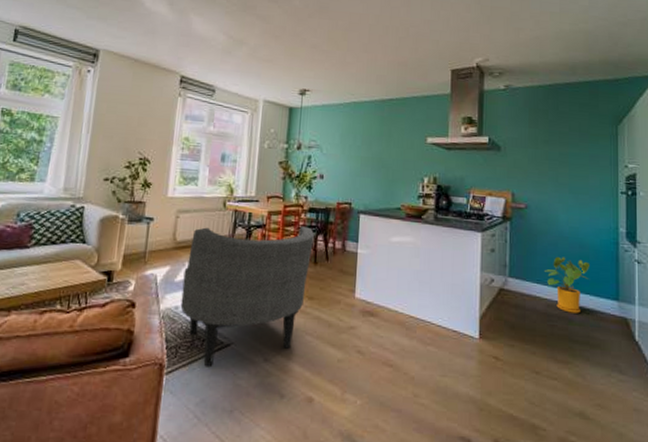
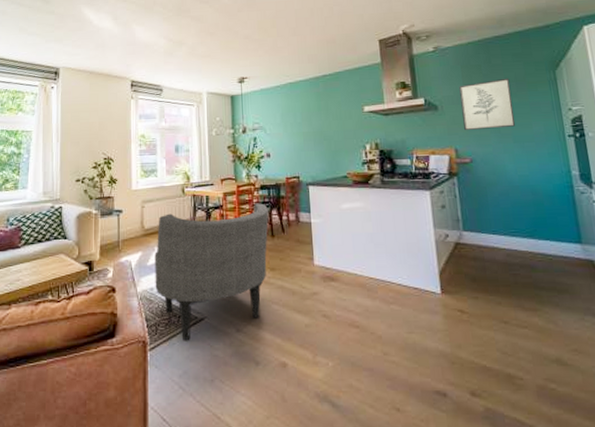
wall art: none [524,127,574,177] -> present [459,78,515,130]
house plant: present [545,256,589,313] -> none [499,205,546,260]

